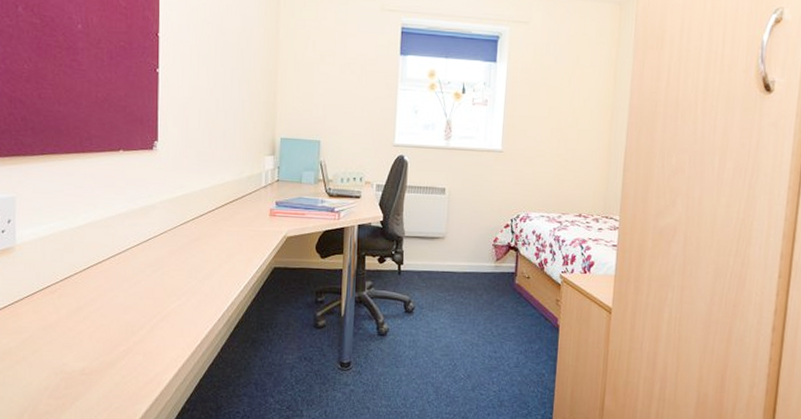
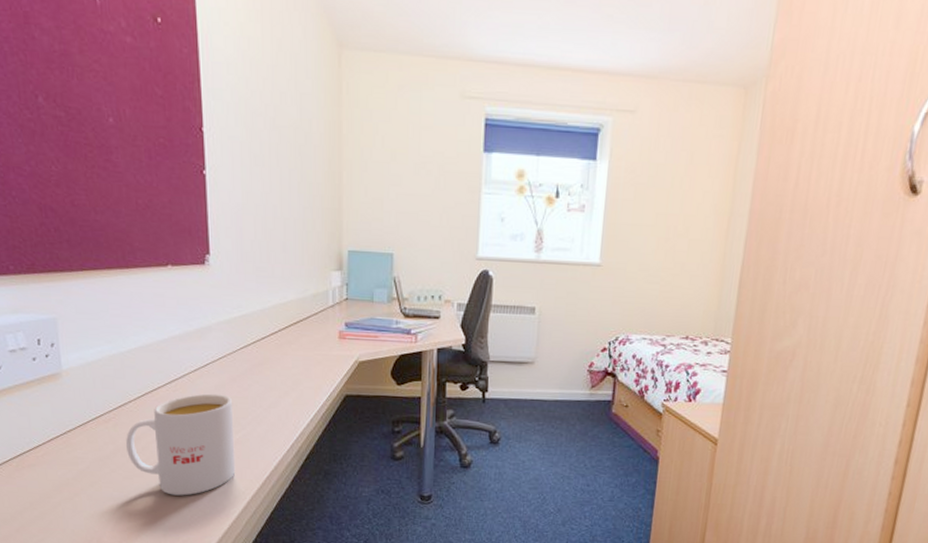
mug: none [68,266,170,364] -> present [125,393,236,496]

